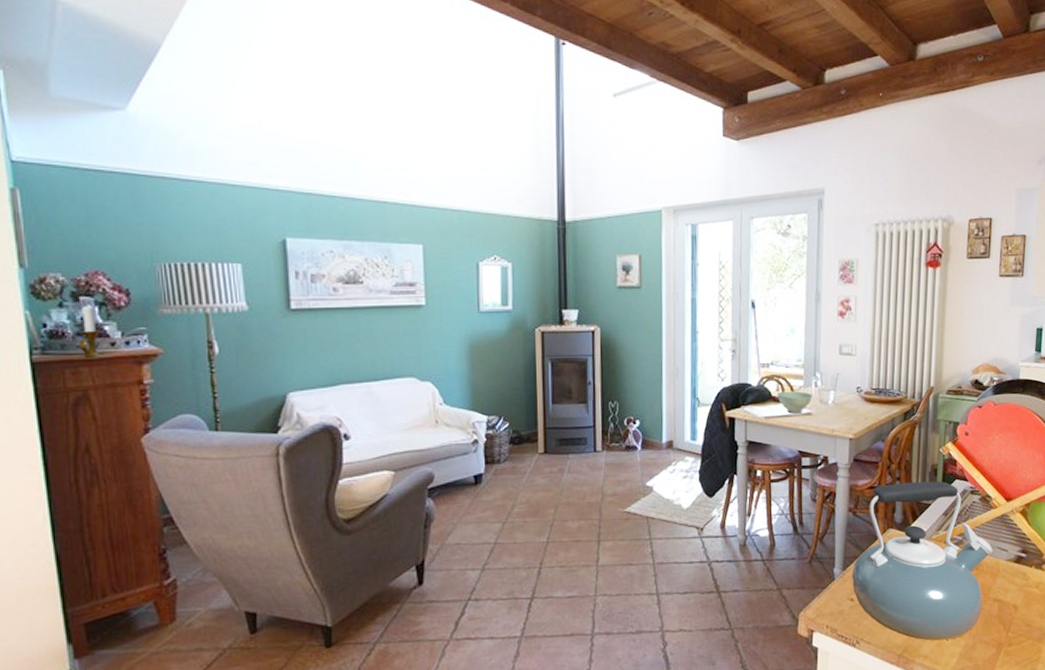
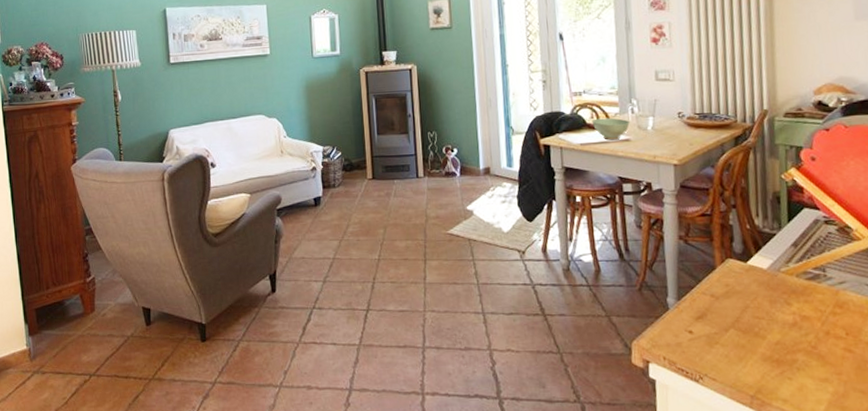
candlestick: present [71,306,114,360] -> none [27,68,53,109]
kettle: present [852,481,994,641] -> none [688,209,861,384]

